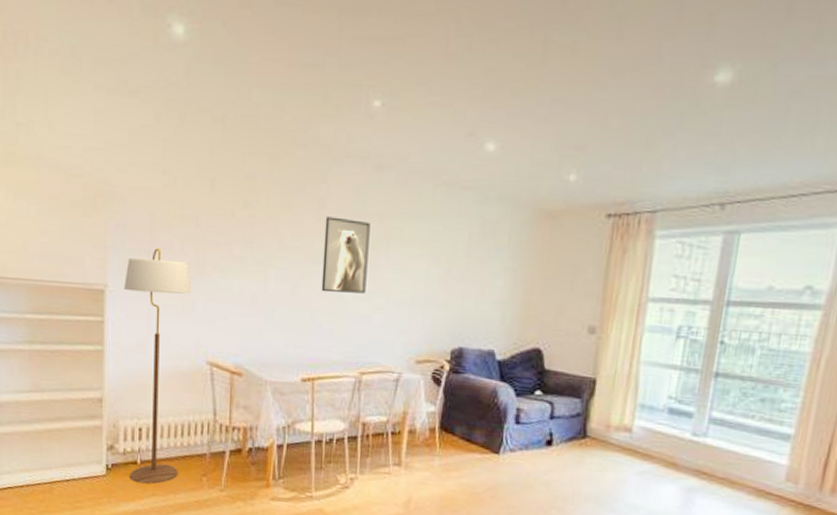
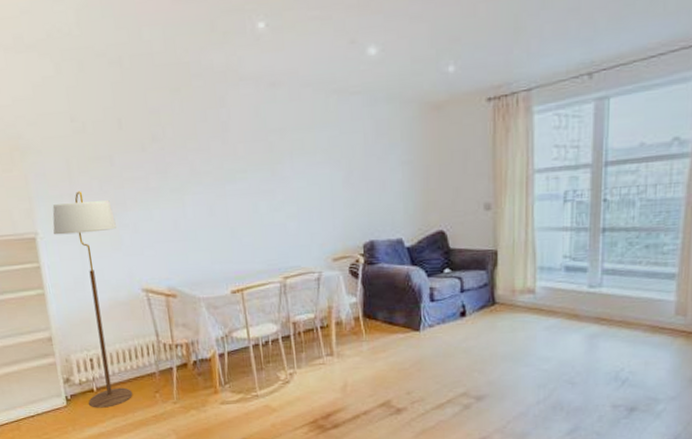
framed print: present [321,216,371,294] -> none [230,137,278,209]

